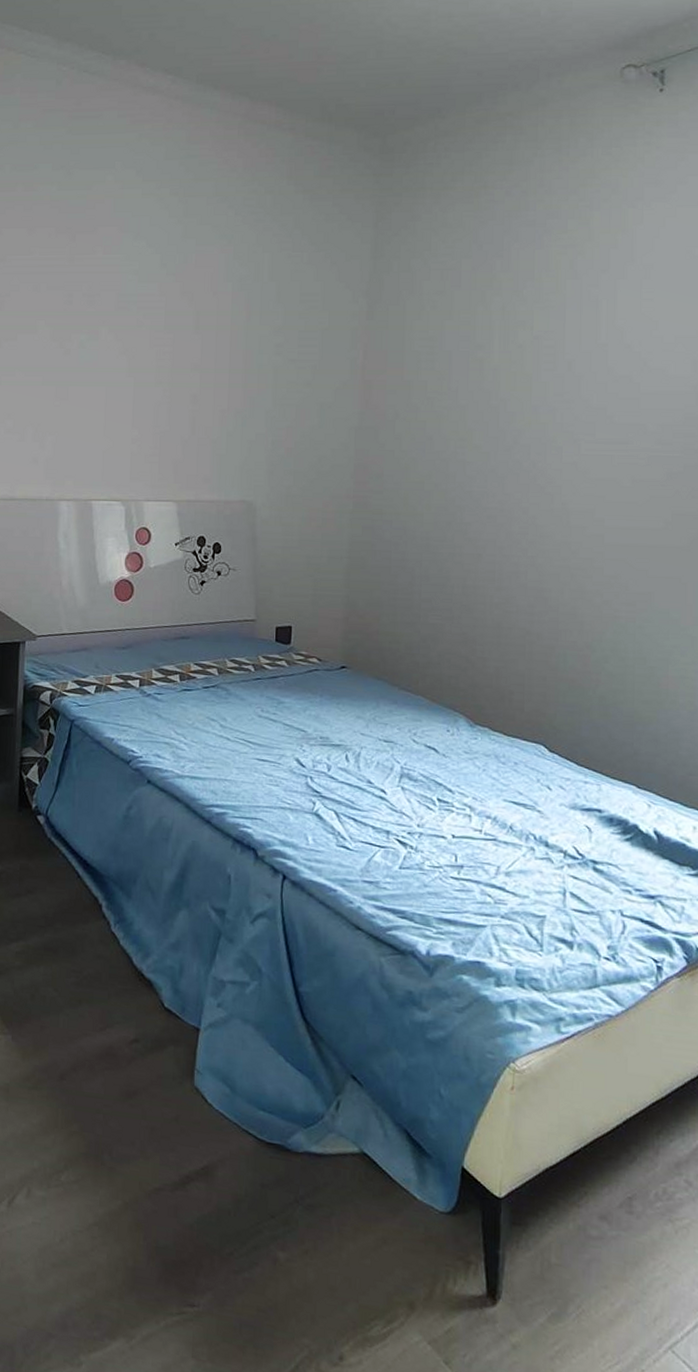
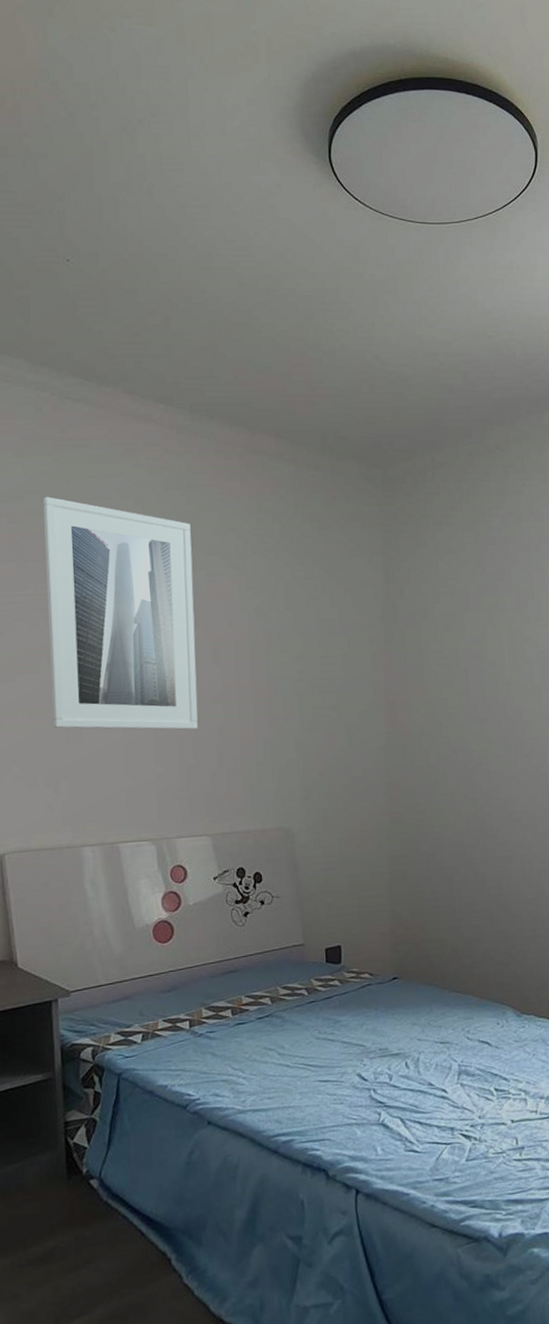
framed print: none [44,165,186,396] -> present [43,496,198,730]

